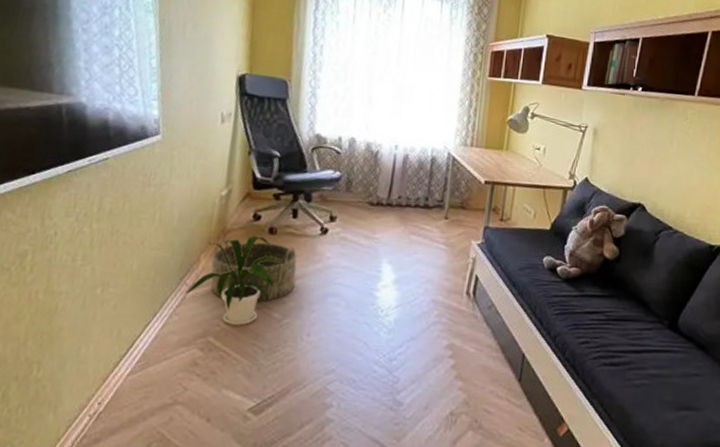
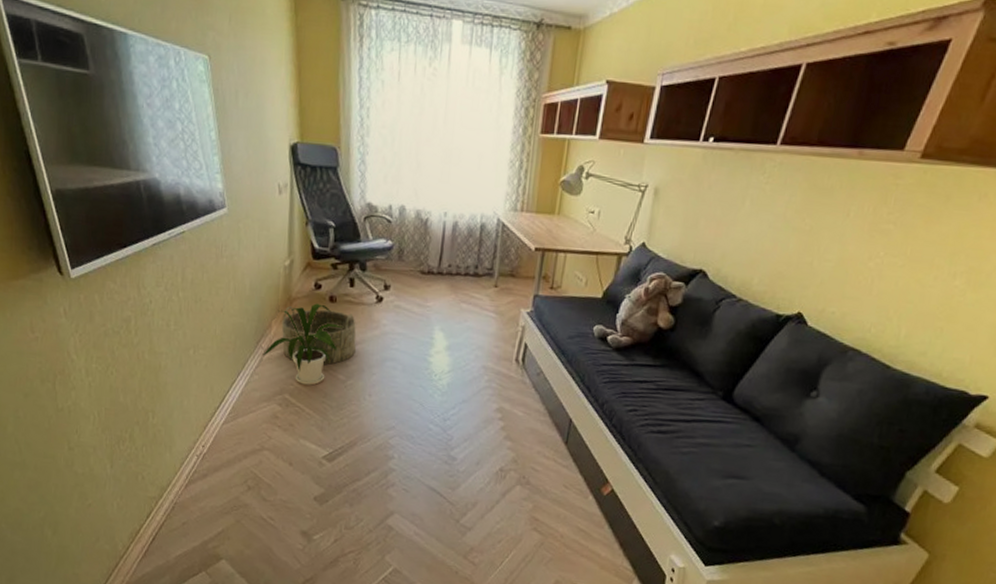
books: present [604,40,652,90] -> none [669,81,727,140]

